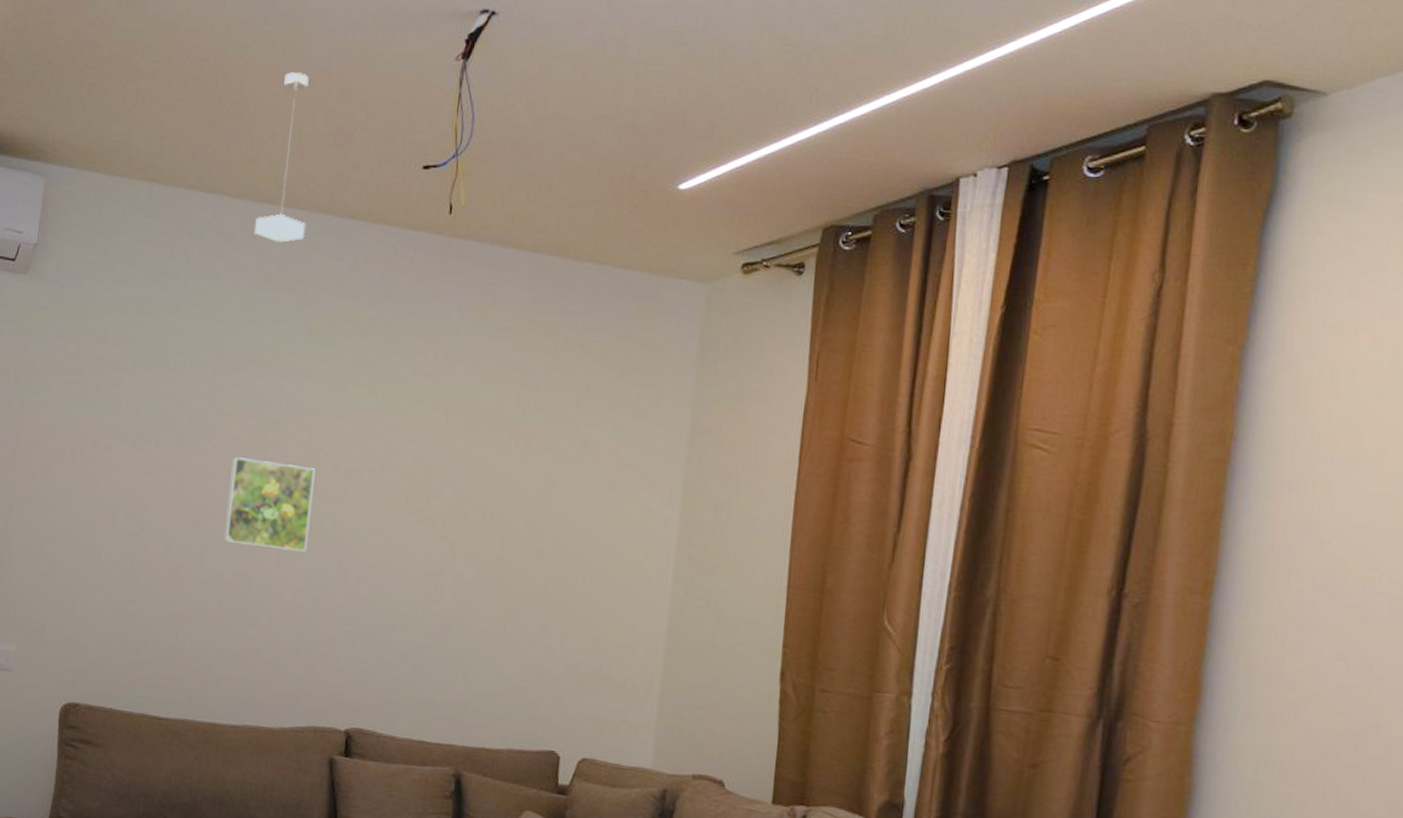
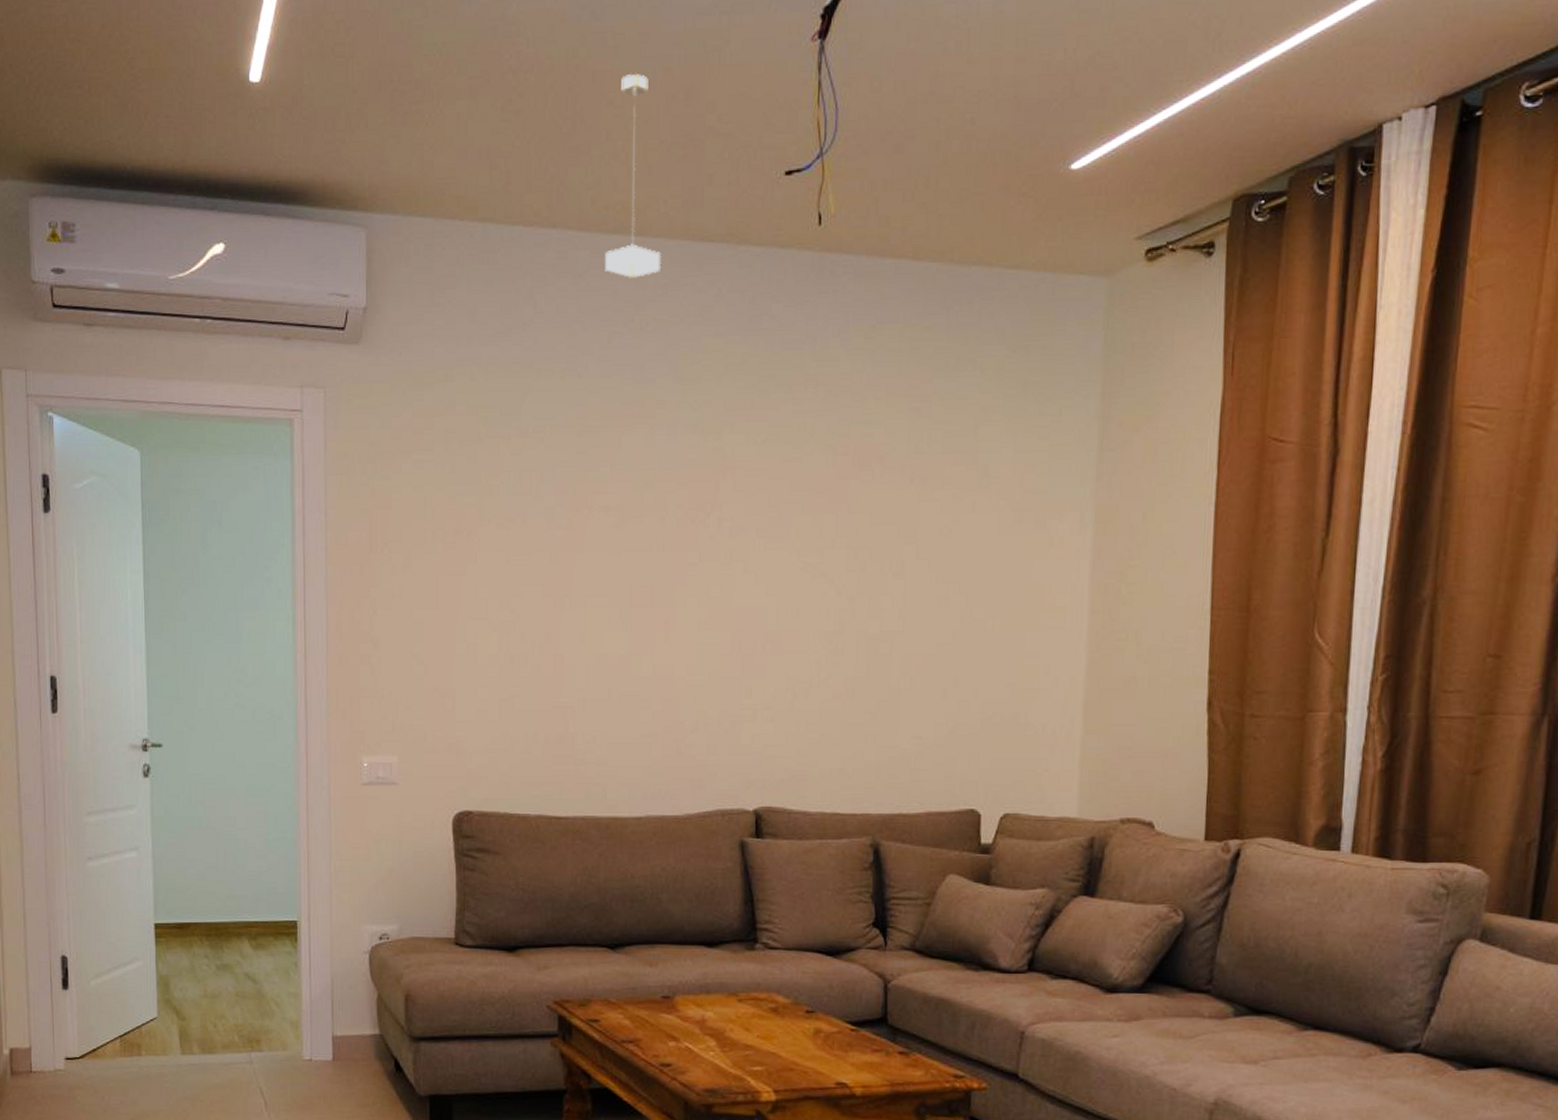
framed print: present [223,457,316,552] -> none [606,527,698,624]

